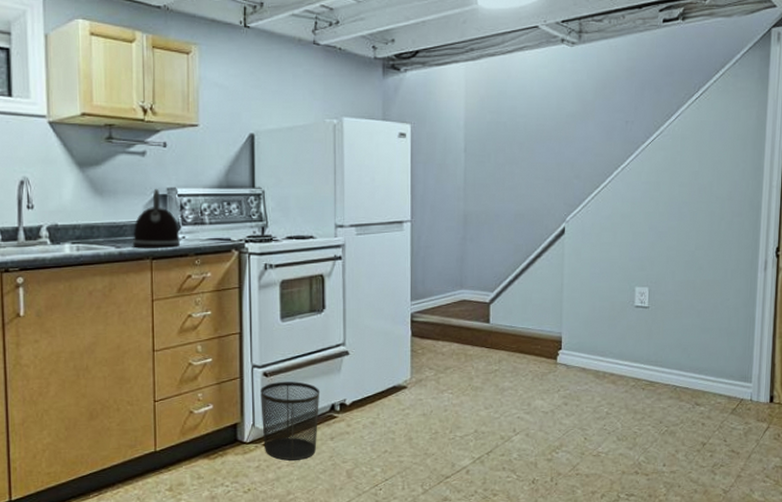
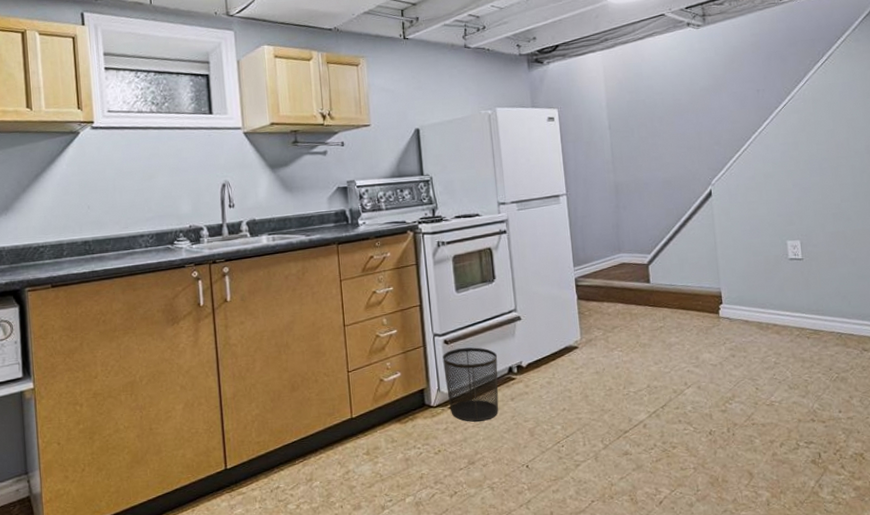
kettle: present [132,188,181,249] -> none [319,181,362,235]

